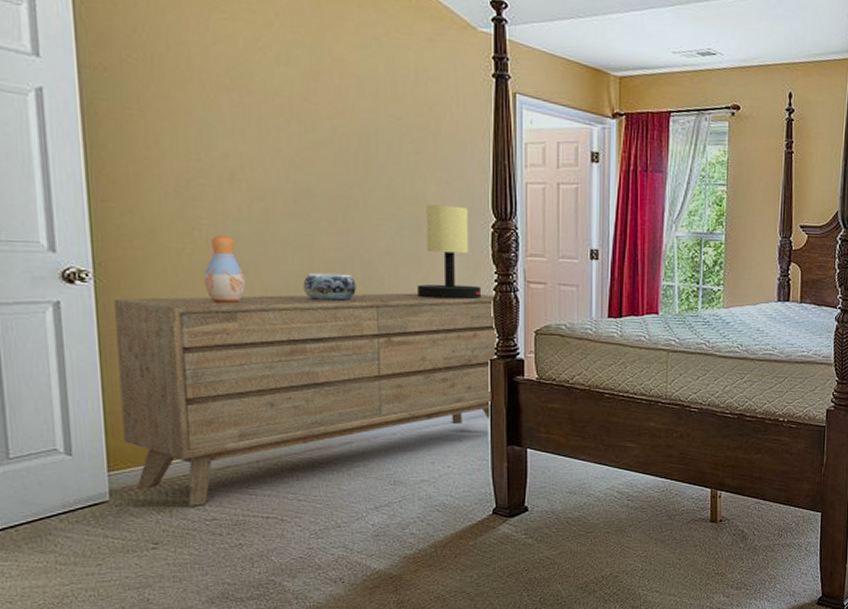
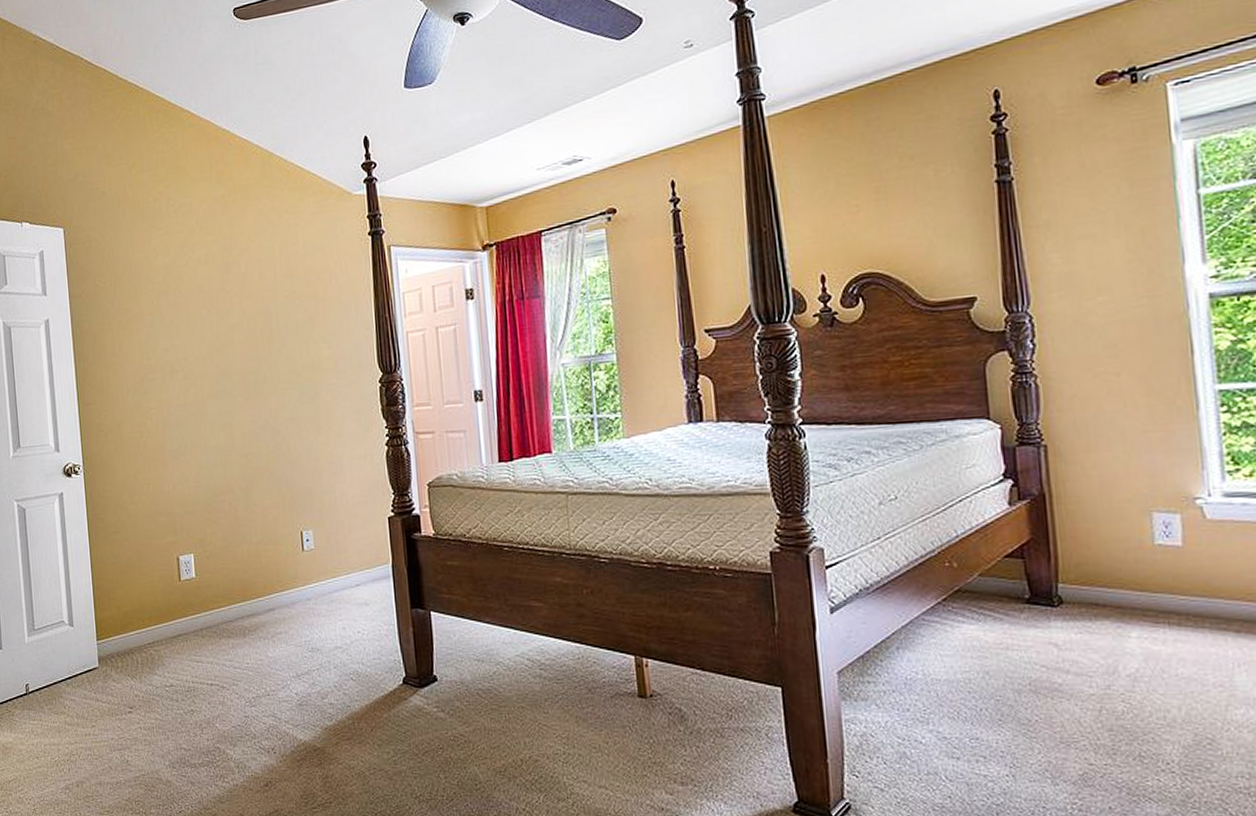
dresser: present [114,293,496,506] -> none [97,450,392,673]
vase: present [204,235,246,304] -> none [156,421,186,483]
decorative bowl: present [303,272,356,302] -> none [227,444,269,473]
table lamp: present [418,204,482,300] -> none [319,365,376,461]

